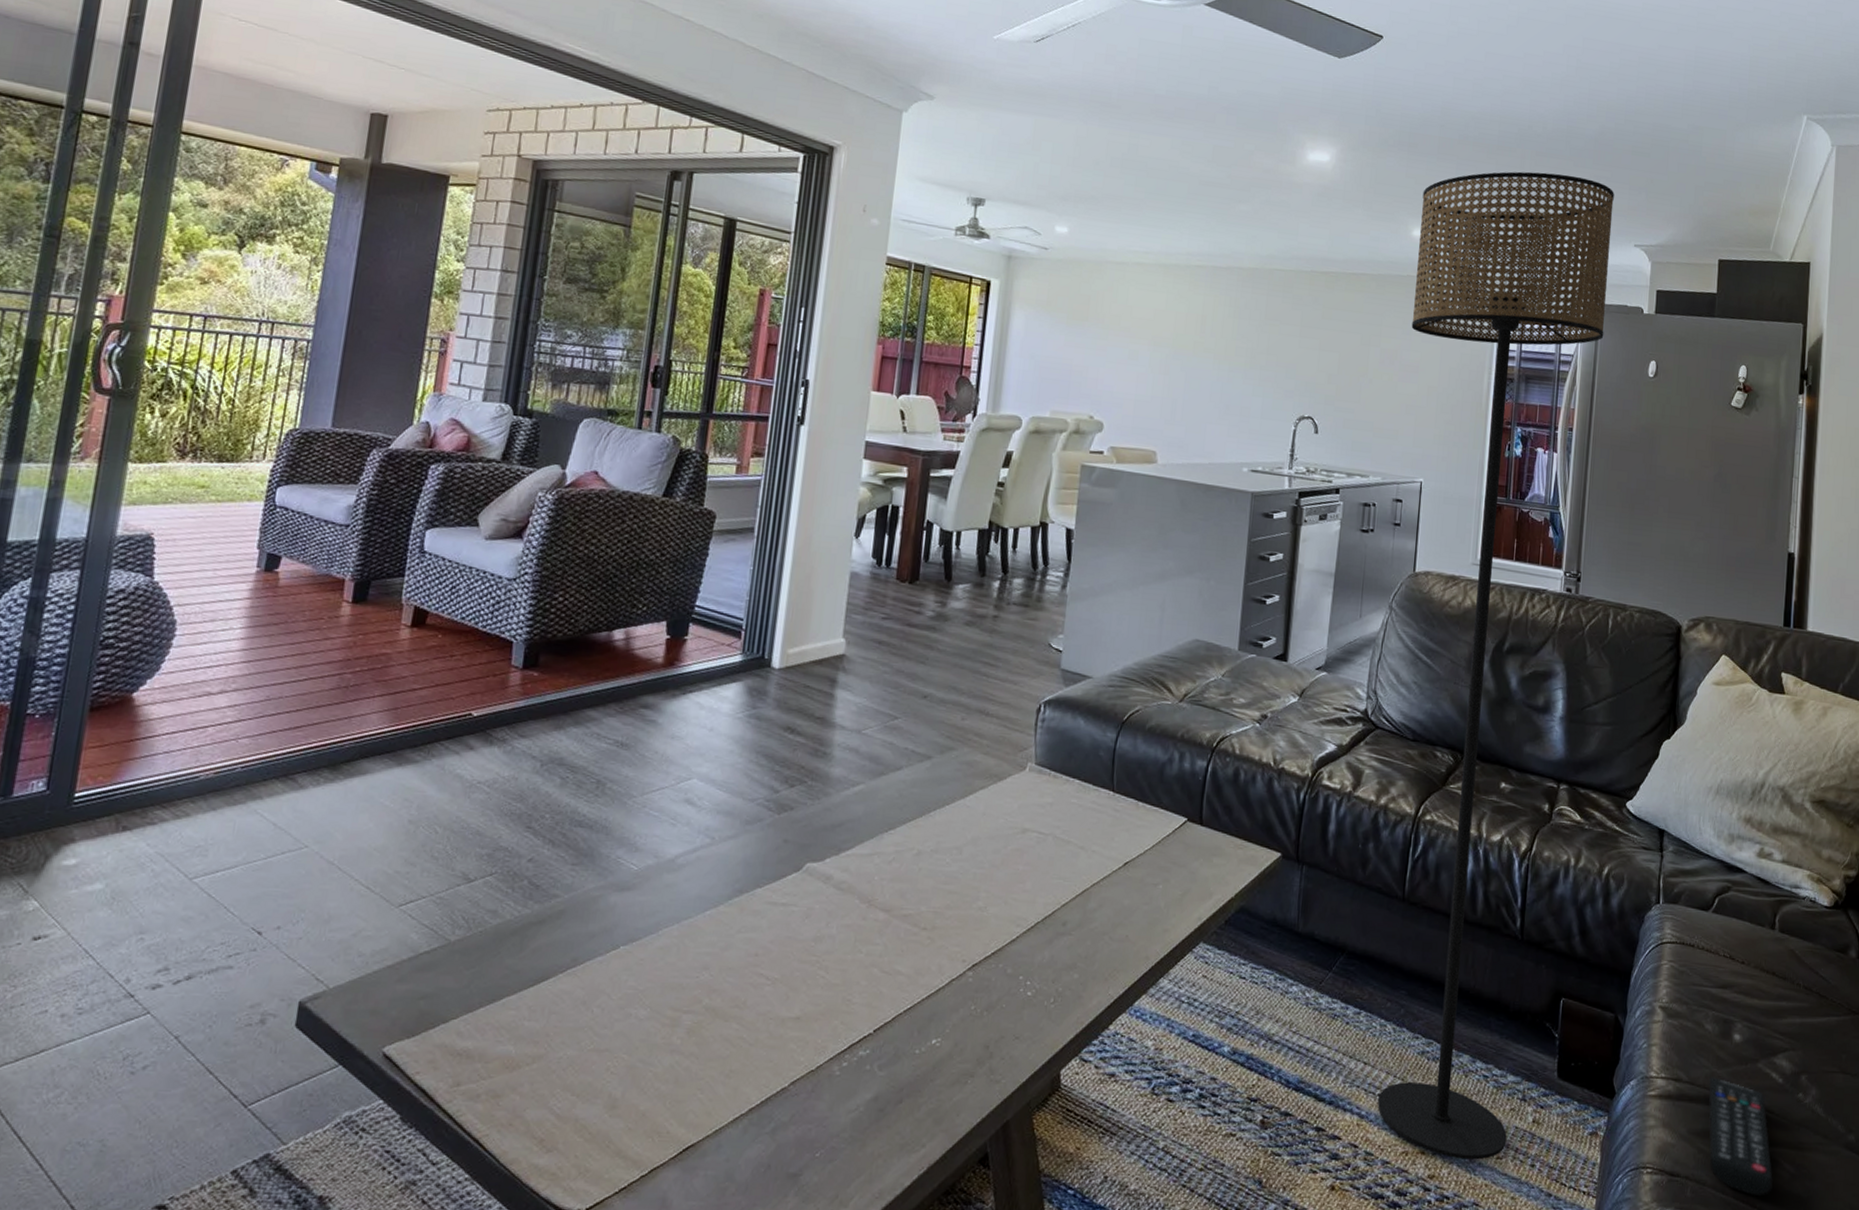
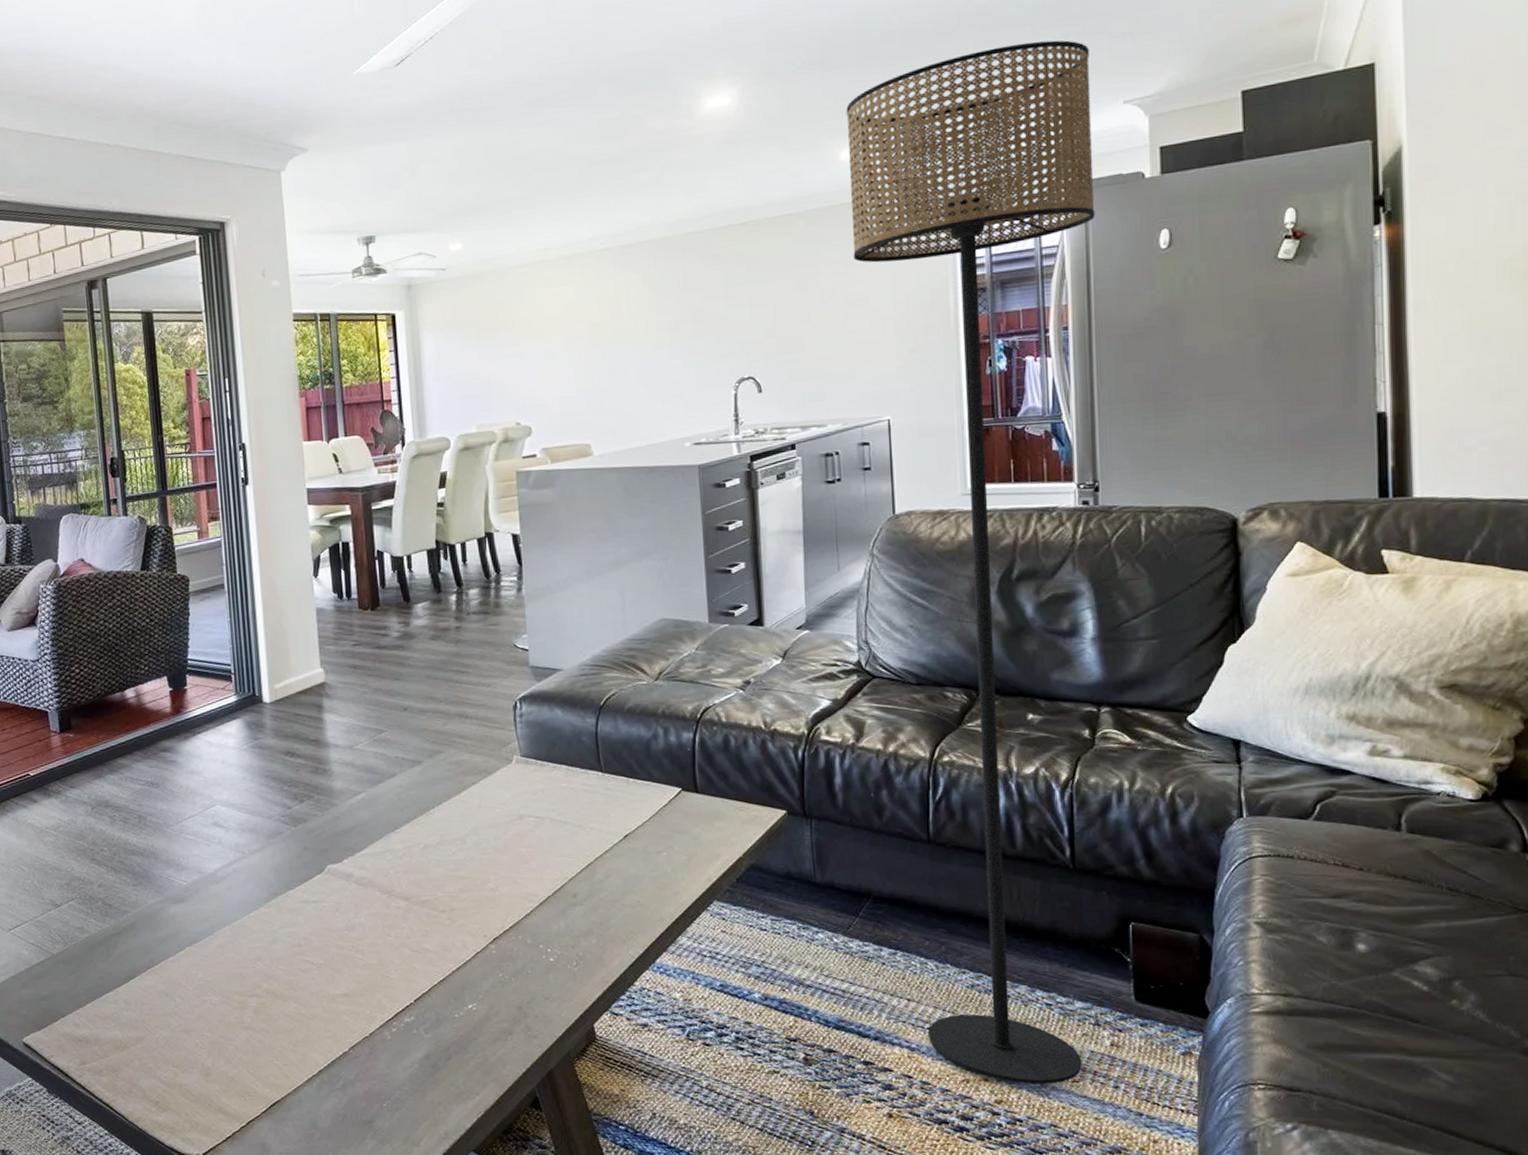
remote control: present [1709,1077,1773,1197] -> none [1329,989,1426,1108]

